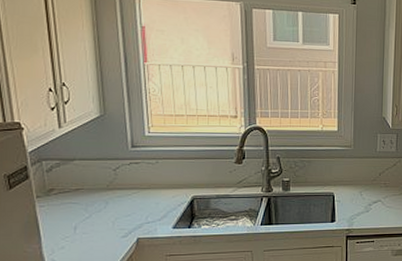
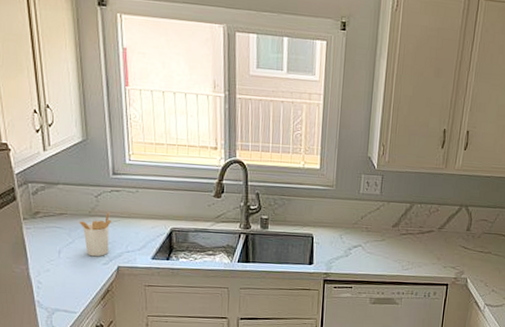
utensil holder: none [96,185,132,230] -> present [79,213,112,257]

